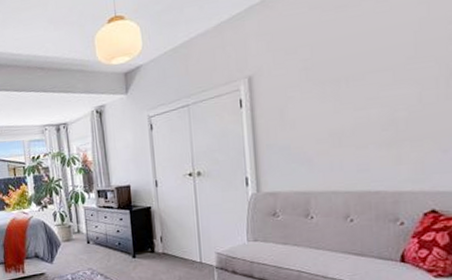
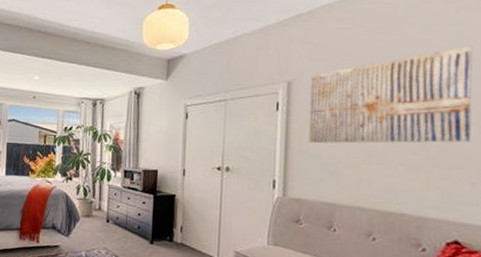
wall art: none [271,11,438,136] -> present [308,46,473,144]

